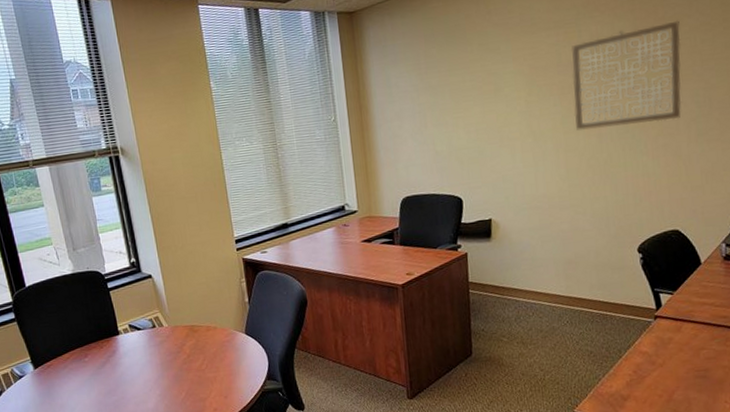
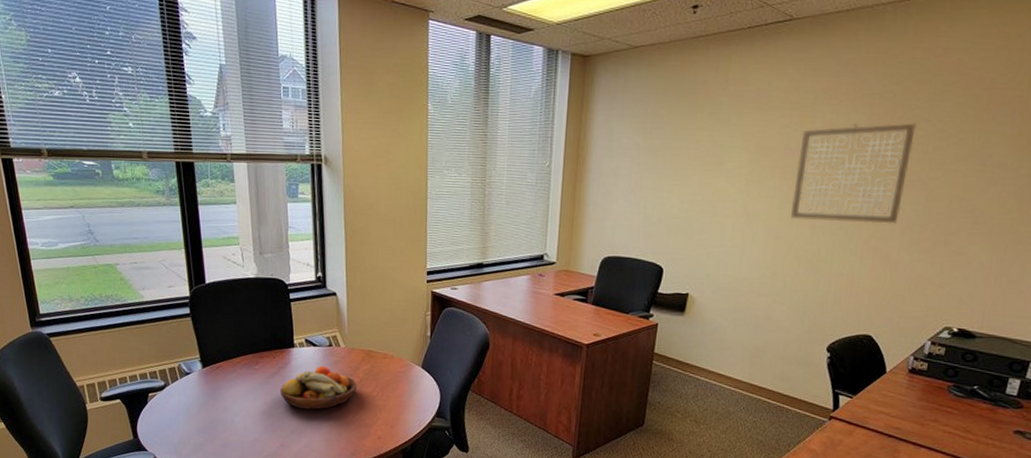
fruit bowl: none [112,347,186,394] -> present [280,365,357,410]

